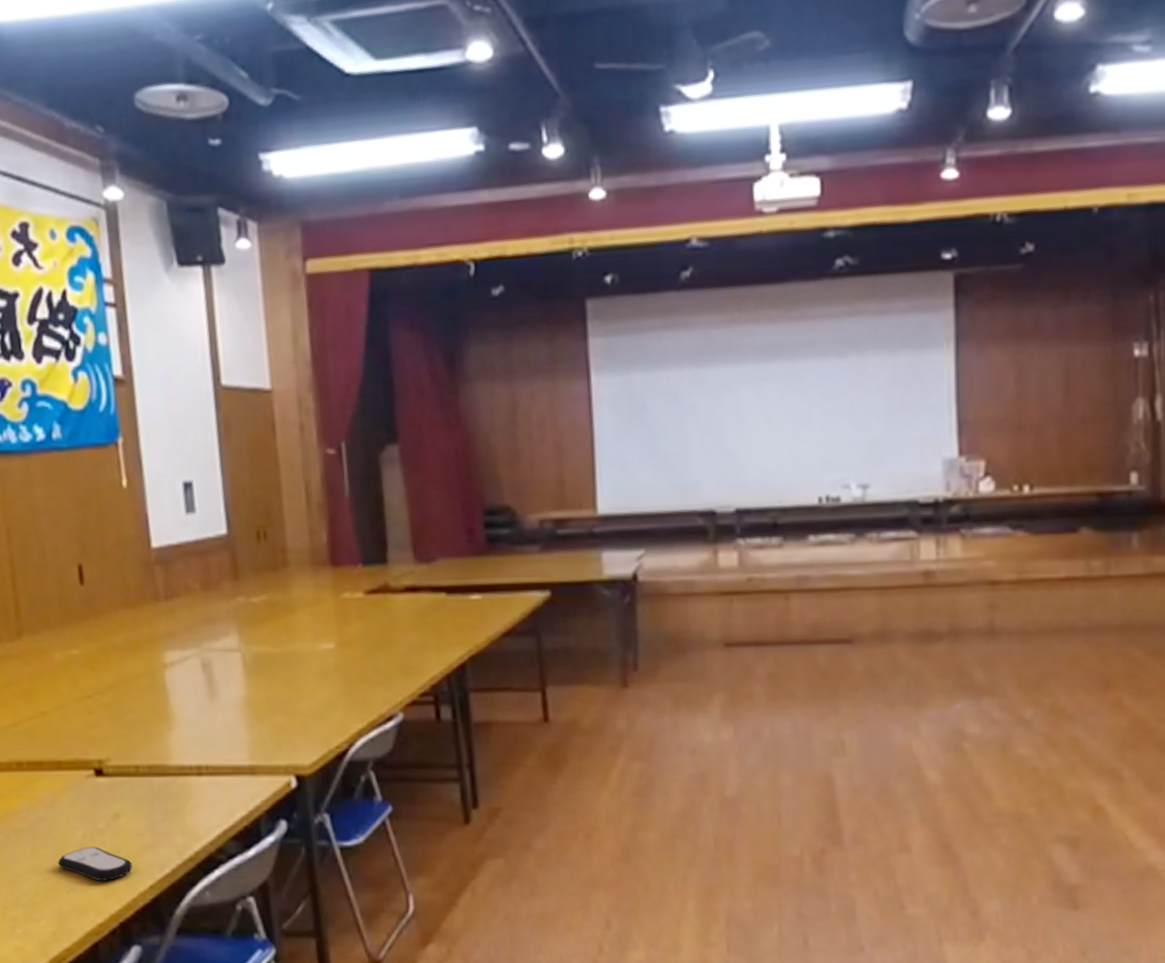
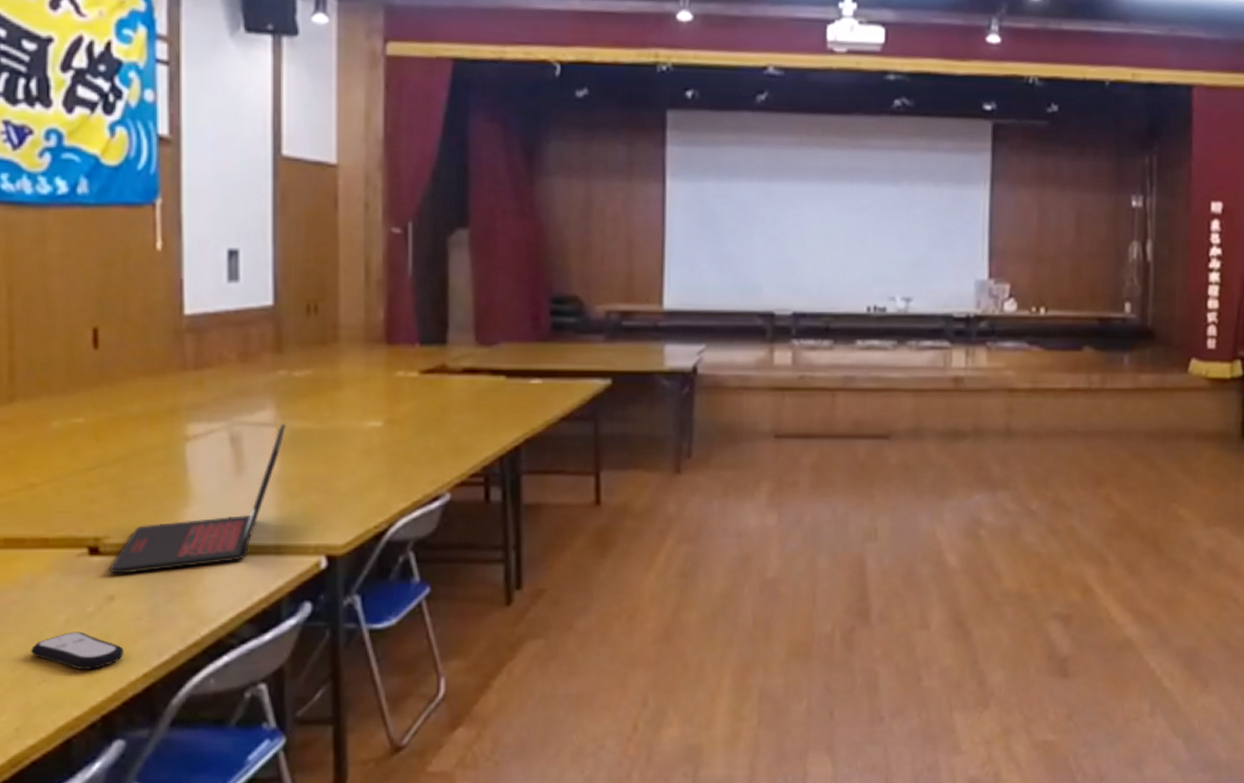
laptop: none [113,648,250,794] -> present [109,423,287,574]

